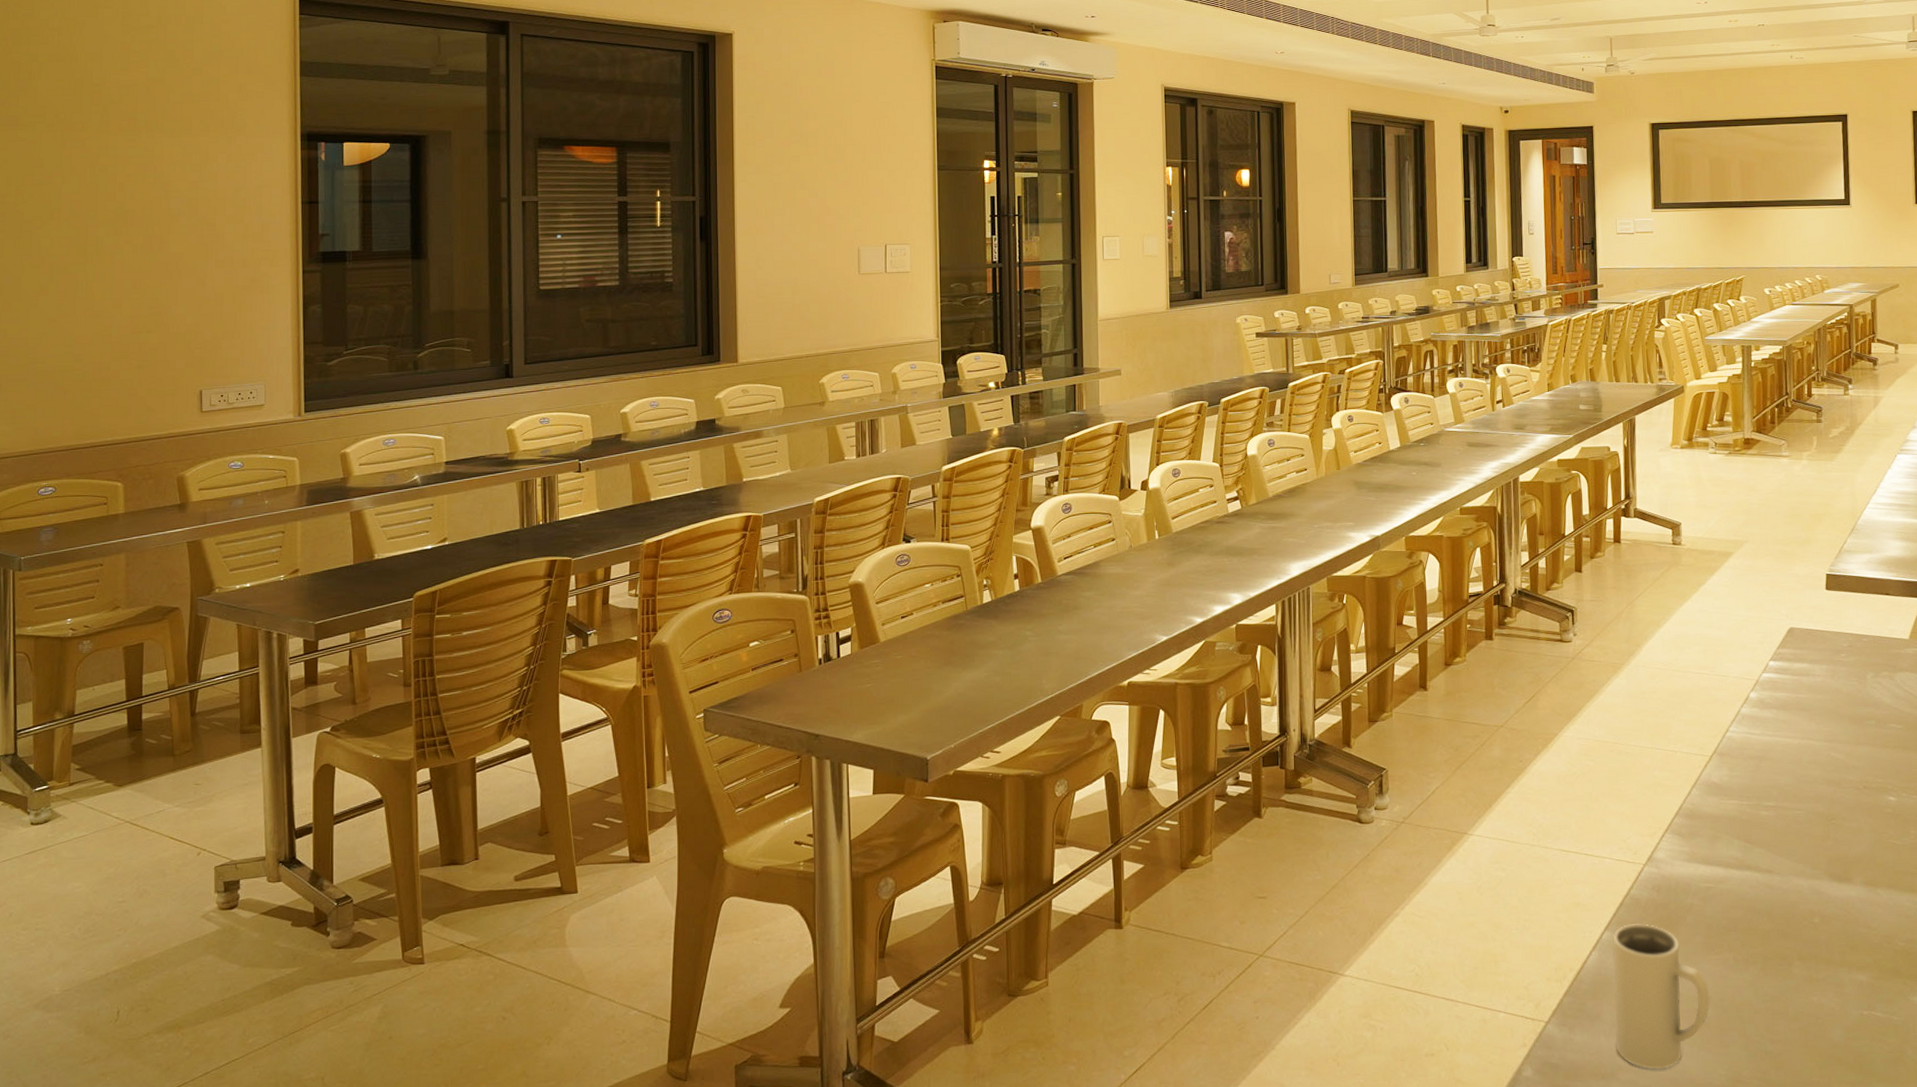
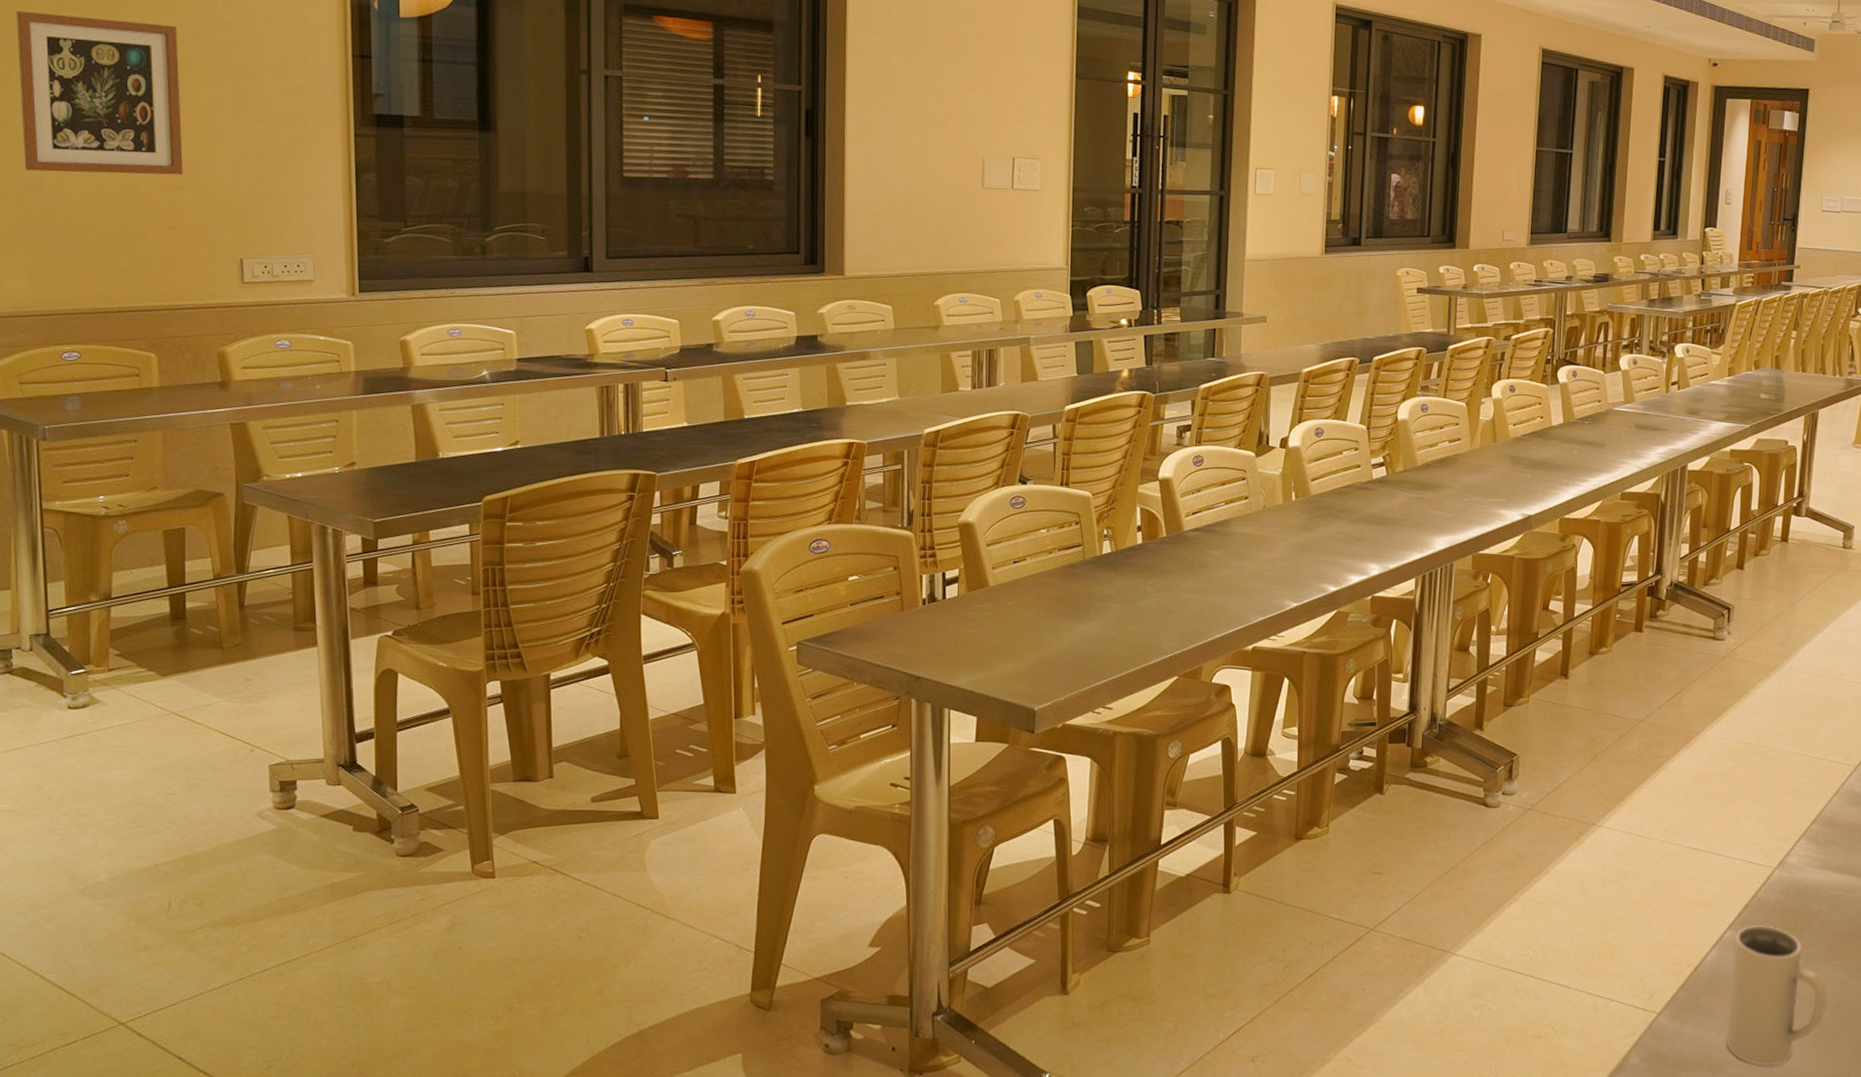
wall art: none [11,187,152,326] -> present [17,11,183,175]

